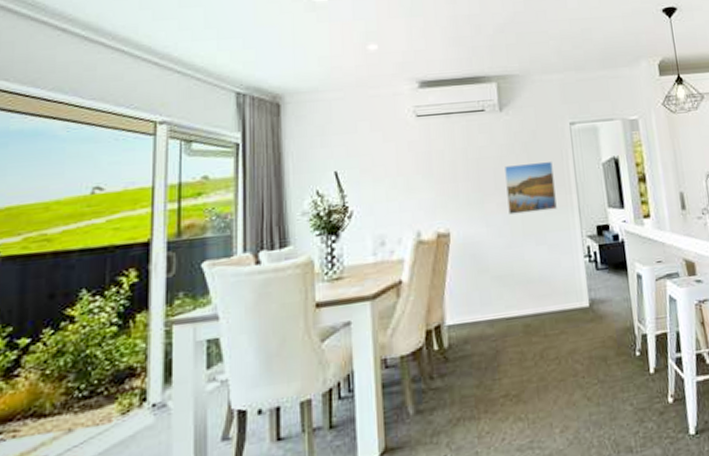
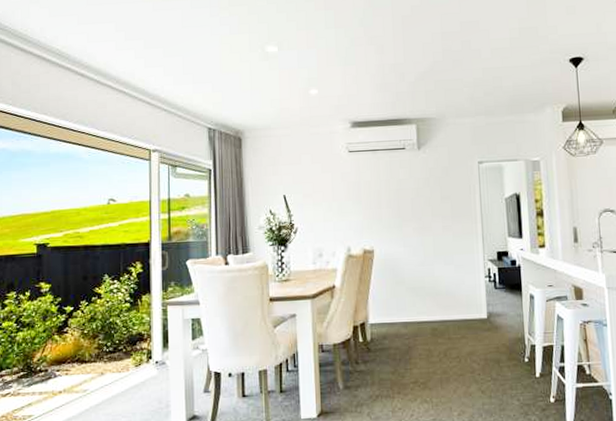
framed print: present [505,160,557,215] -> none [421,194,464,238]

